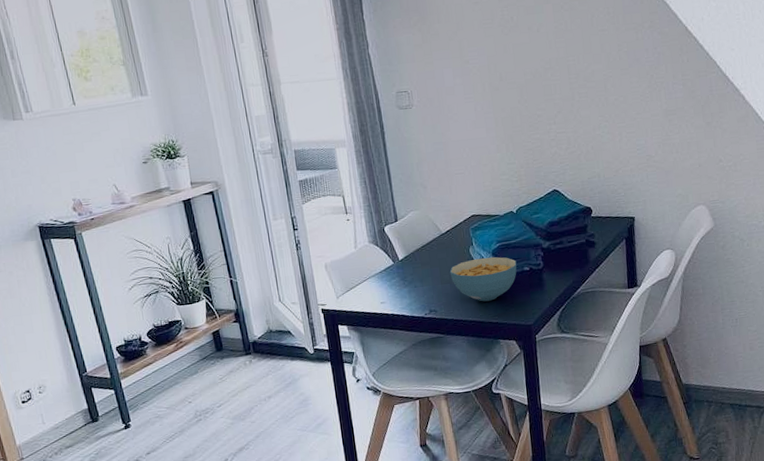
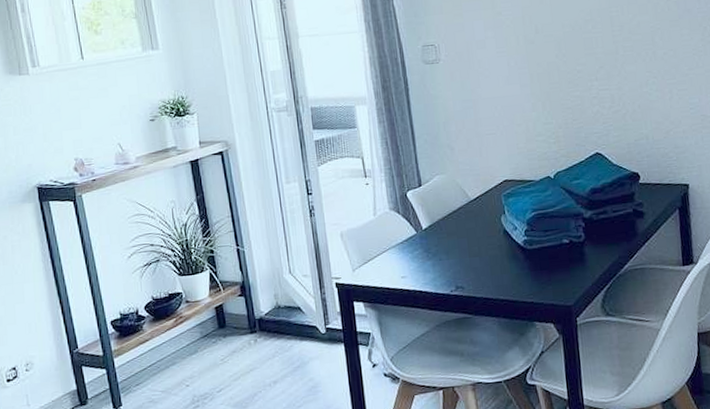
cereal bowl: present [449,256,517,302] -> none [479,227,555,278]

